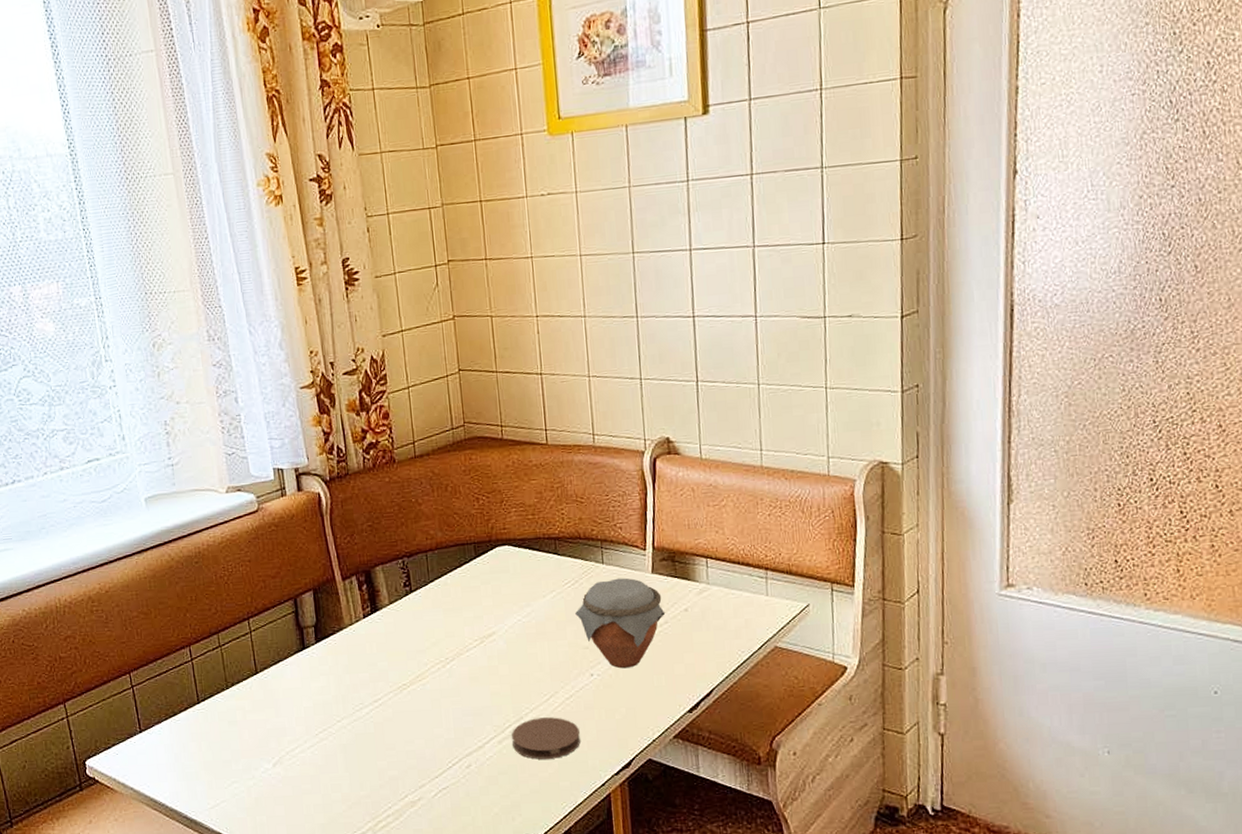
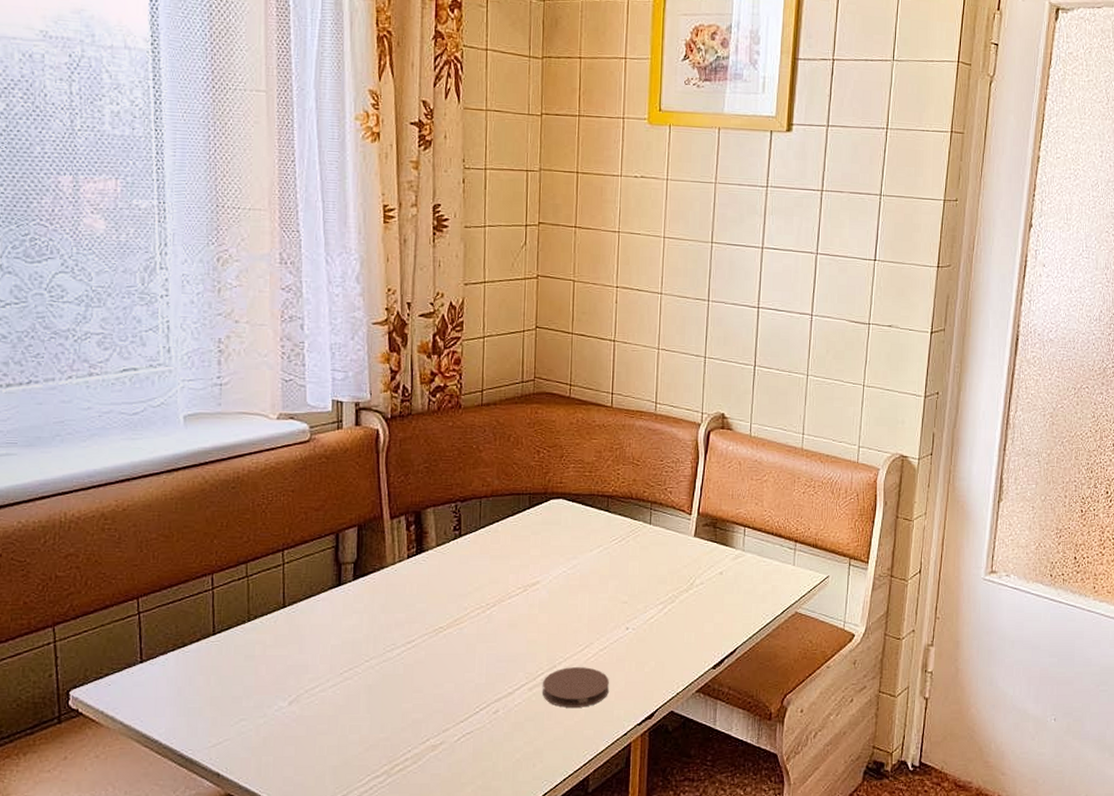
jar: present [575,578,666,669] -> none [619,539,702,624]

